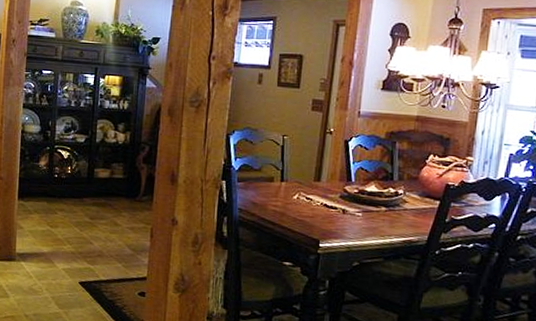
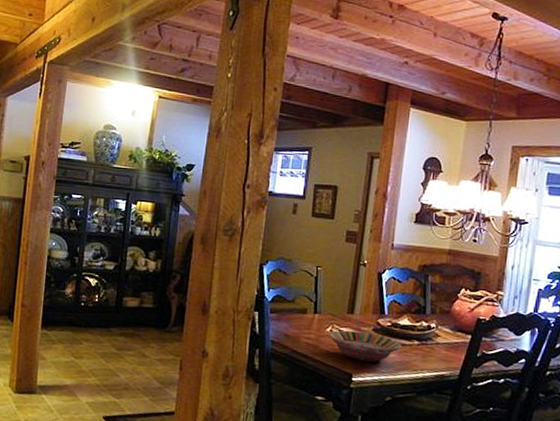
serving bowl: none [295,197,369,228] -> present [328,330,402,362]

